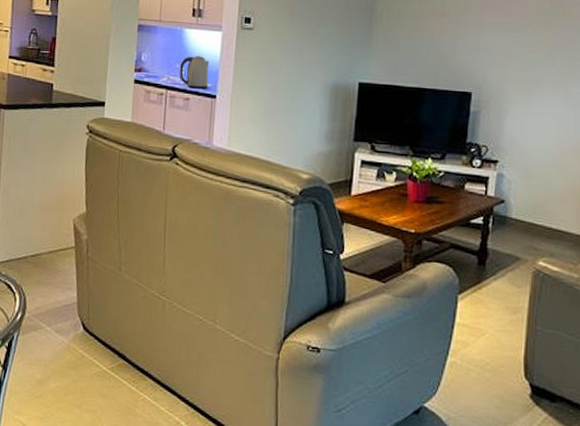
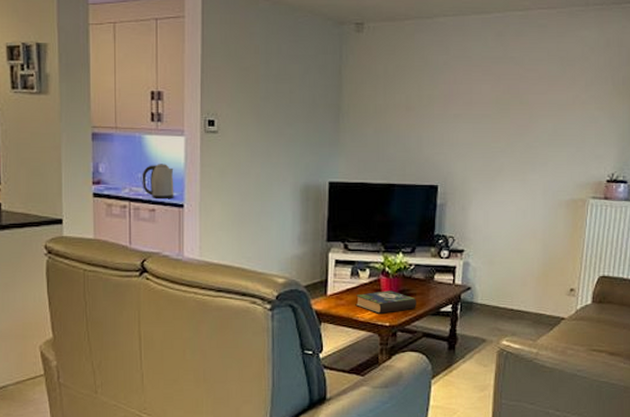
book: none [380,196,445,220] -> present [355,291,416,314]

